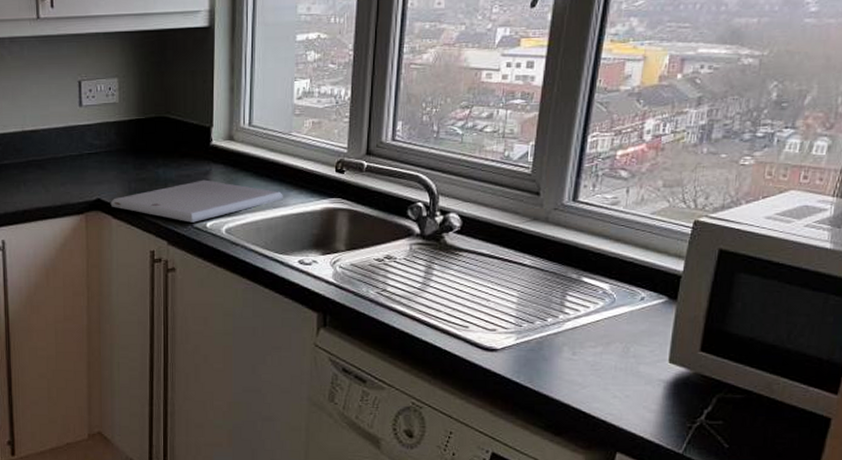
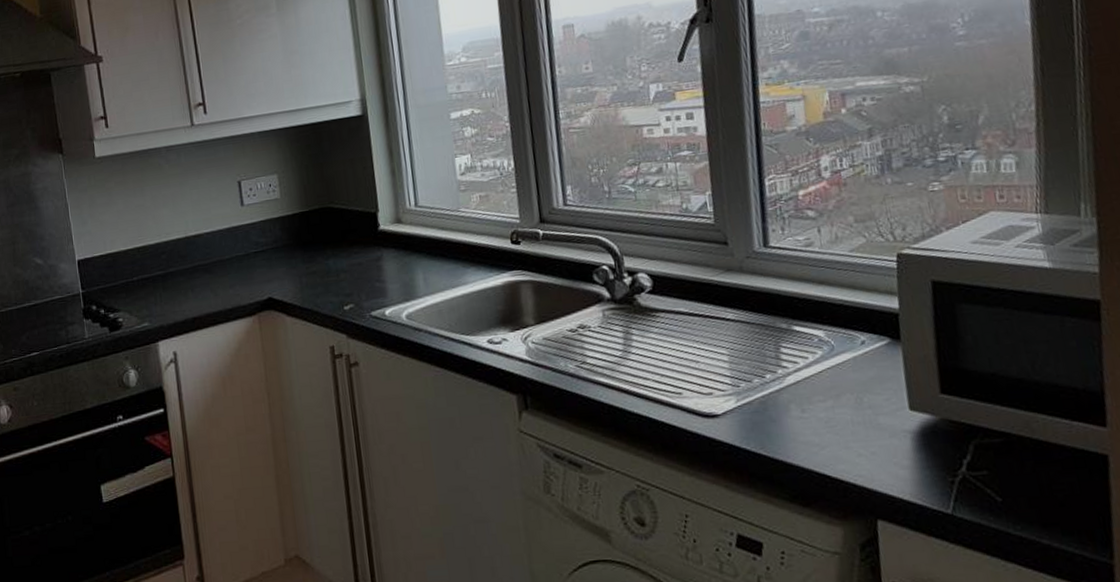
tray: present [110,179,283,223] -> none [282,266,461,312]

